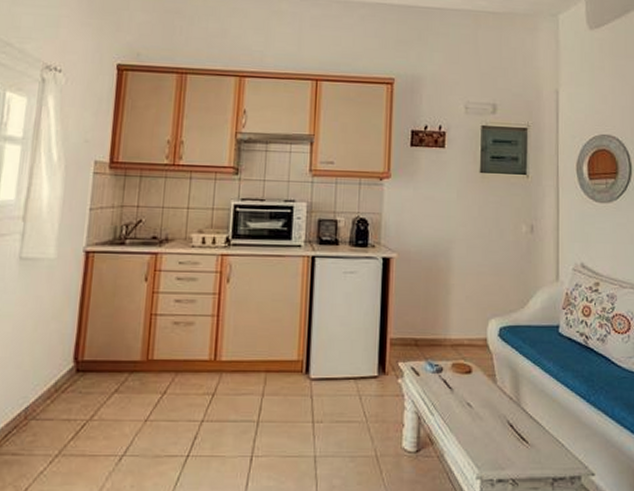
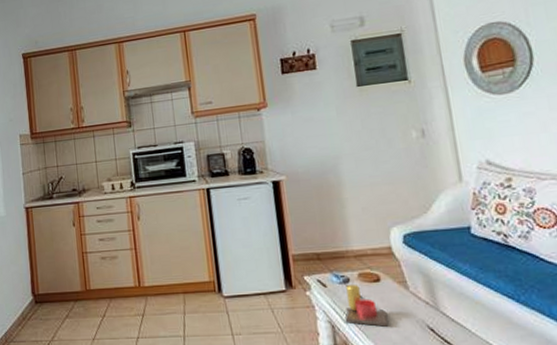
candle: none [432,374,472,420] -> present [344,284,387,327]

